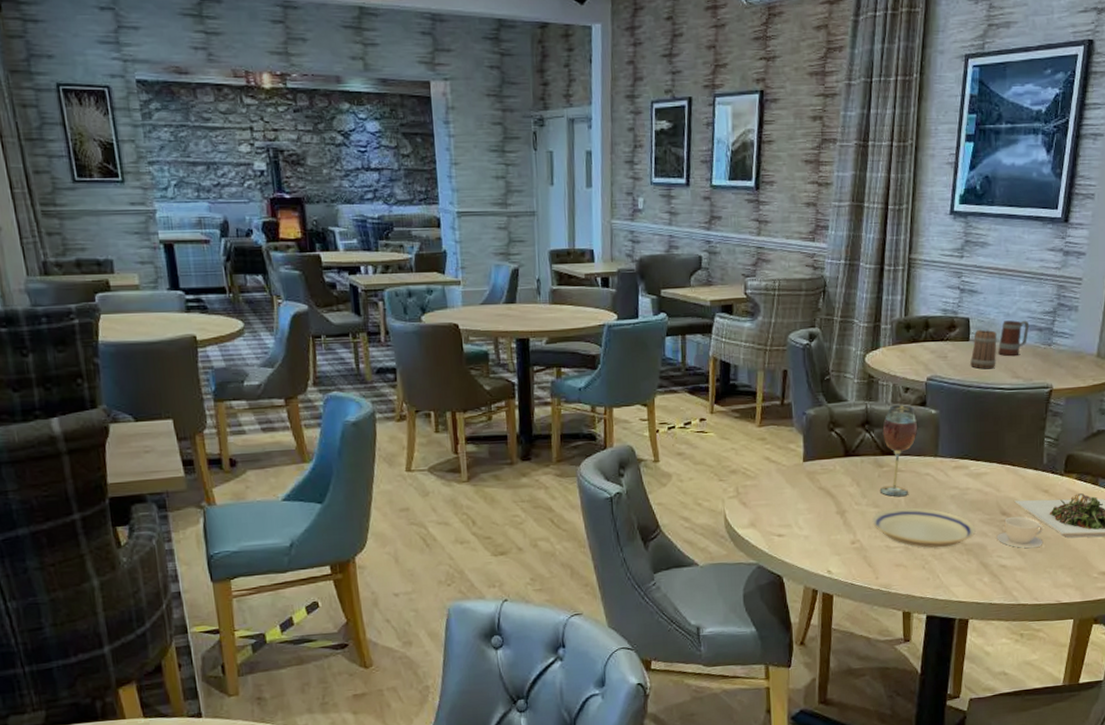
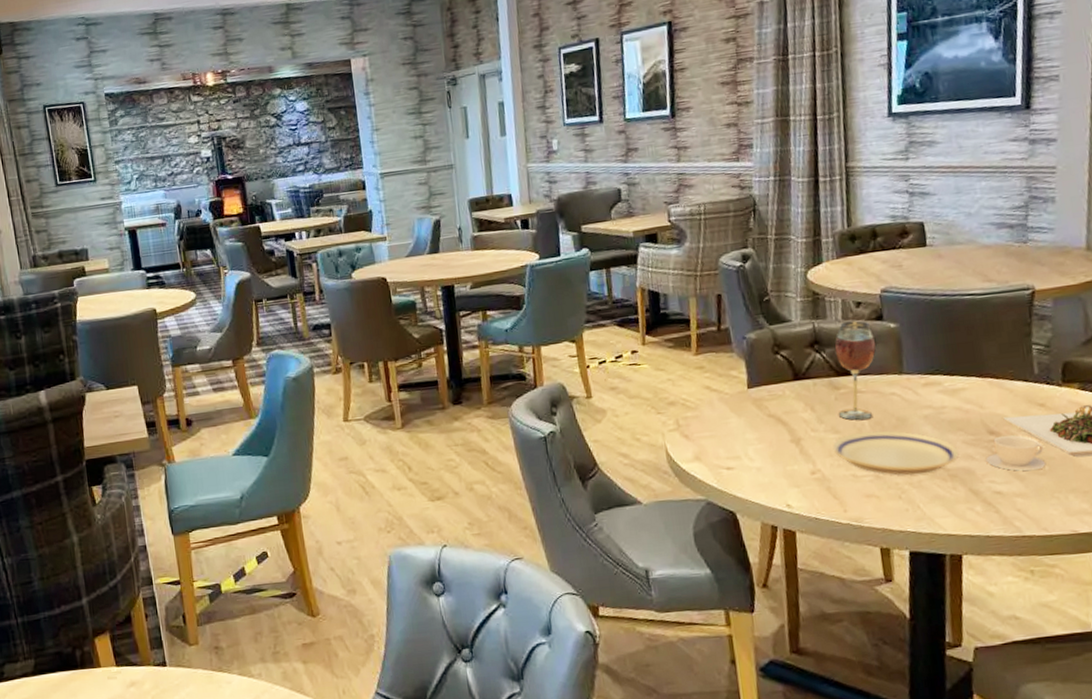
beer mug: present [970,329,997,369] -> none [930,232,962,276]
beer mug: present [998,320,1030,357] -> none [962,218,998,260]

